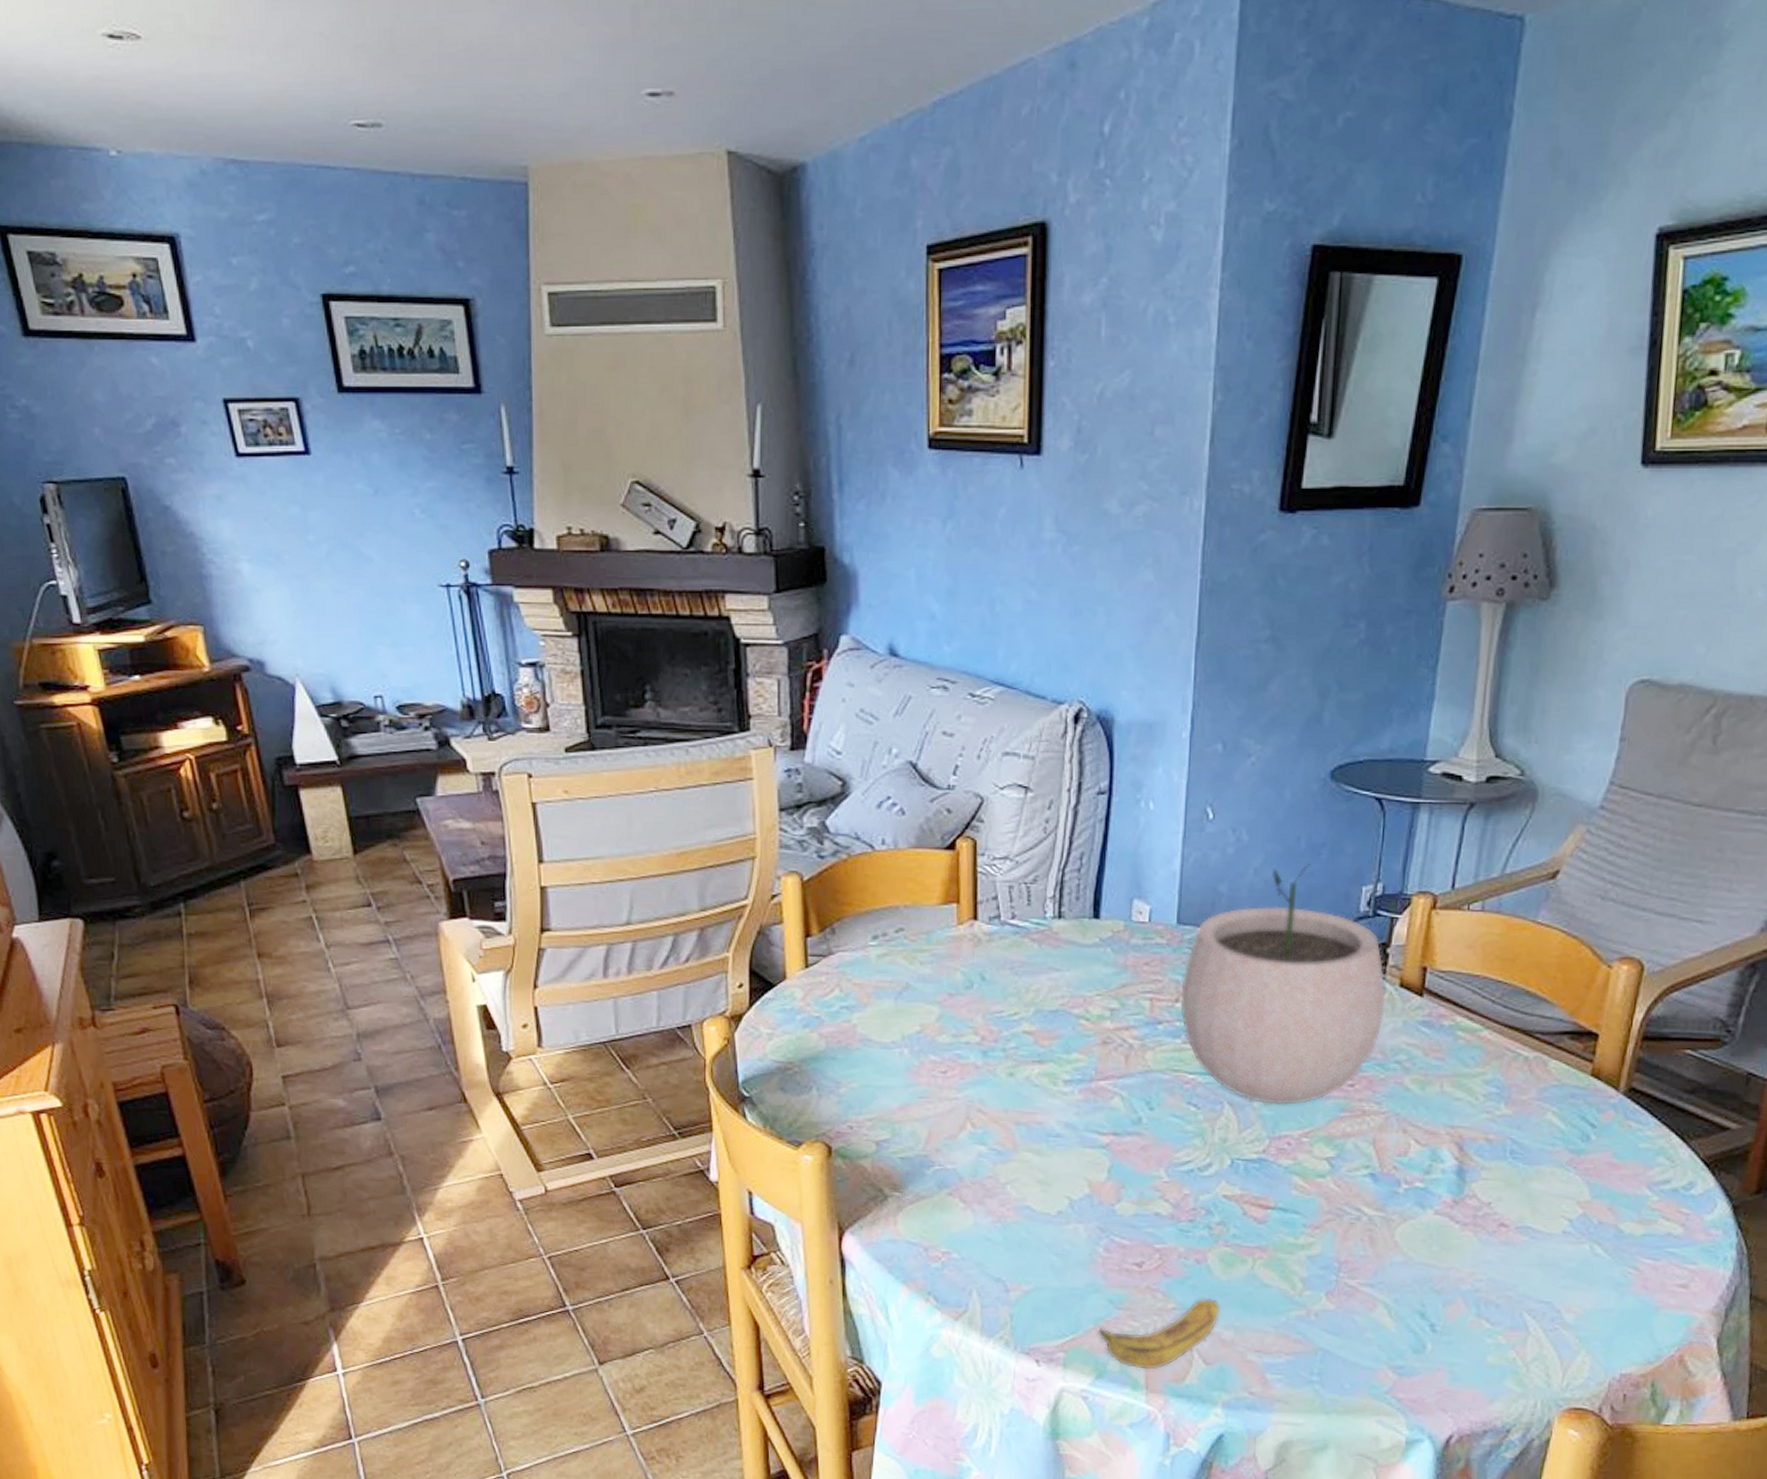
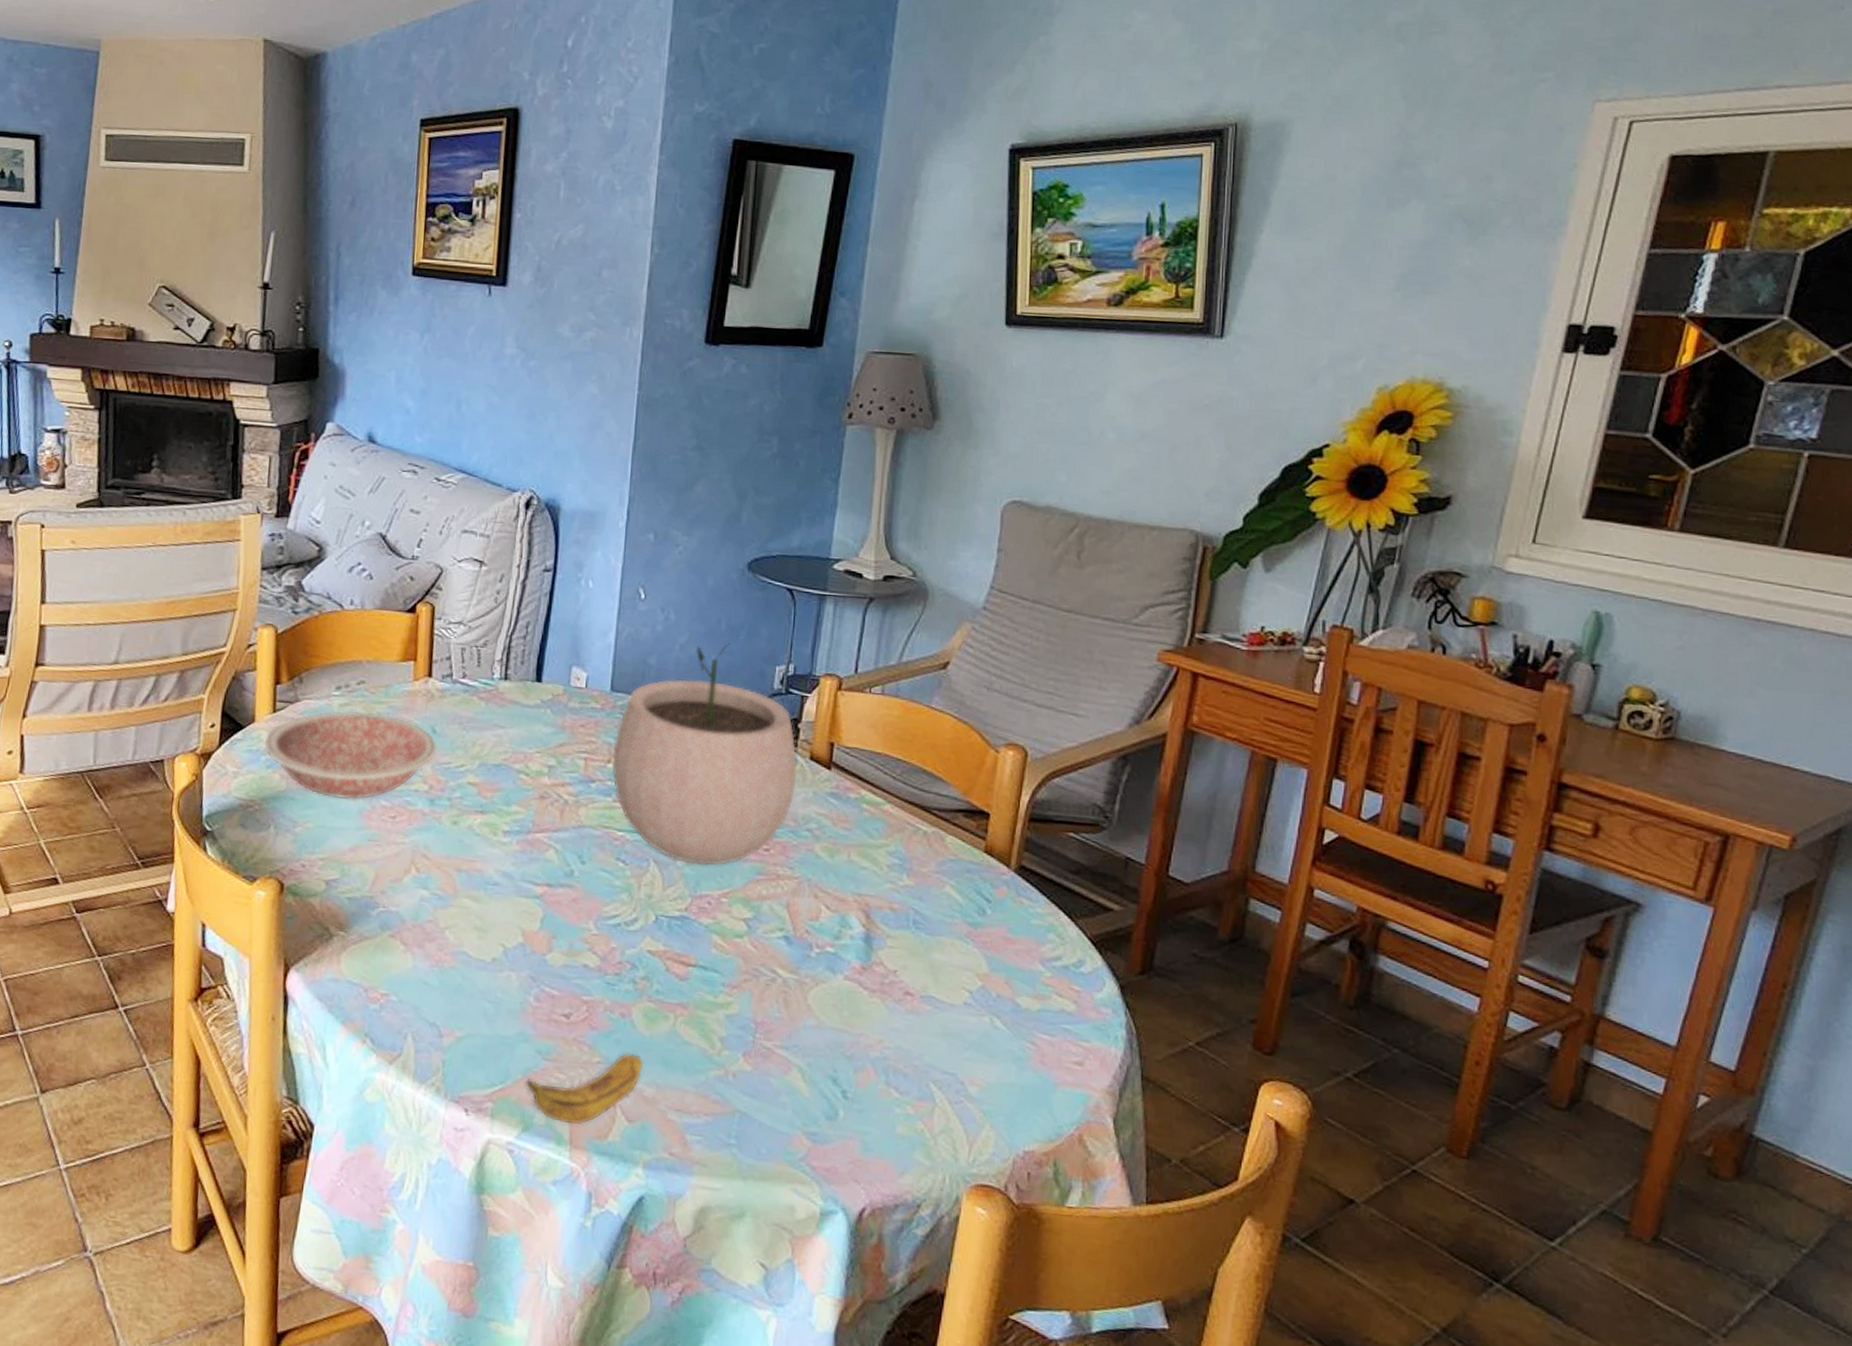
bowl: none [798,961,988,1056] -> present [264,711,438,800]

